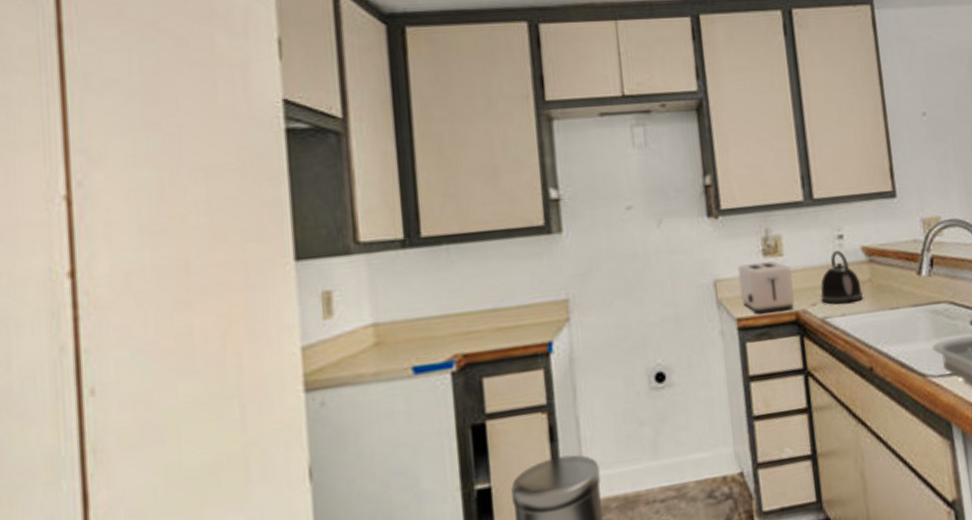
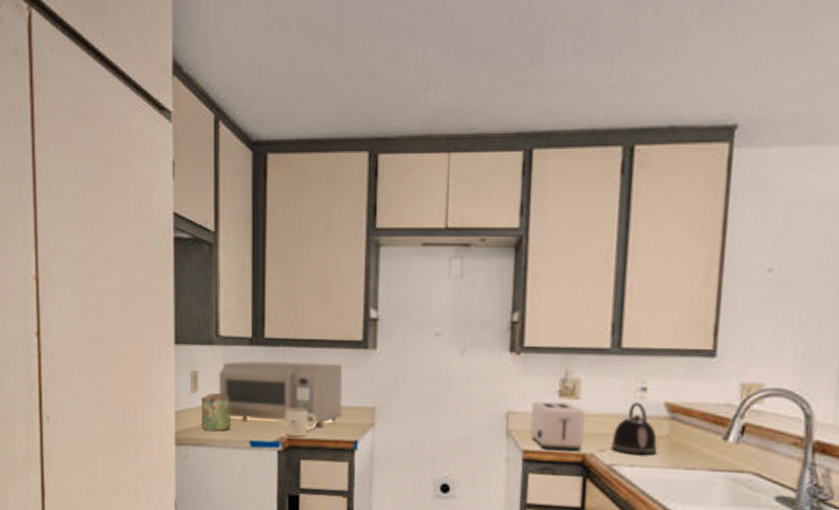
canister: none [338,313,386,366] -> present [200,393,232,432]
microwave: none [362,255,530,344] -> present [218,361,343,428]
mug: none [457,315,499,352] -> present [285,409,317,437]

